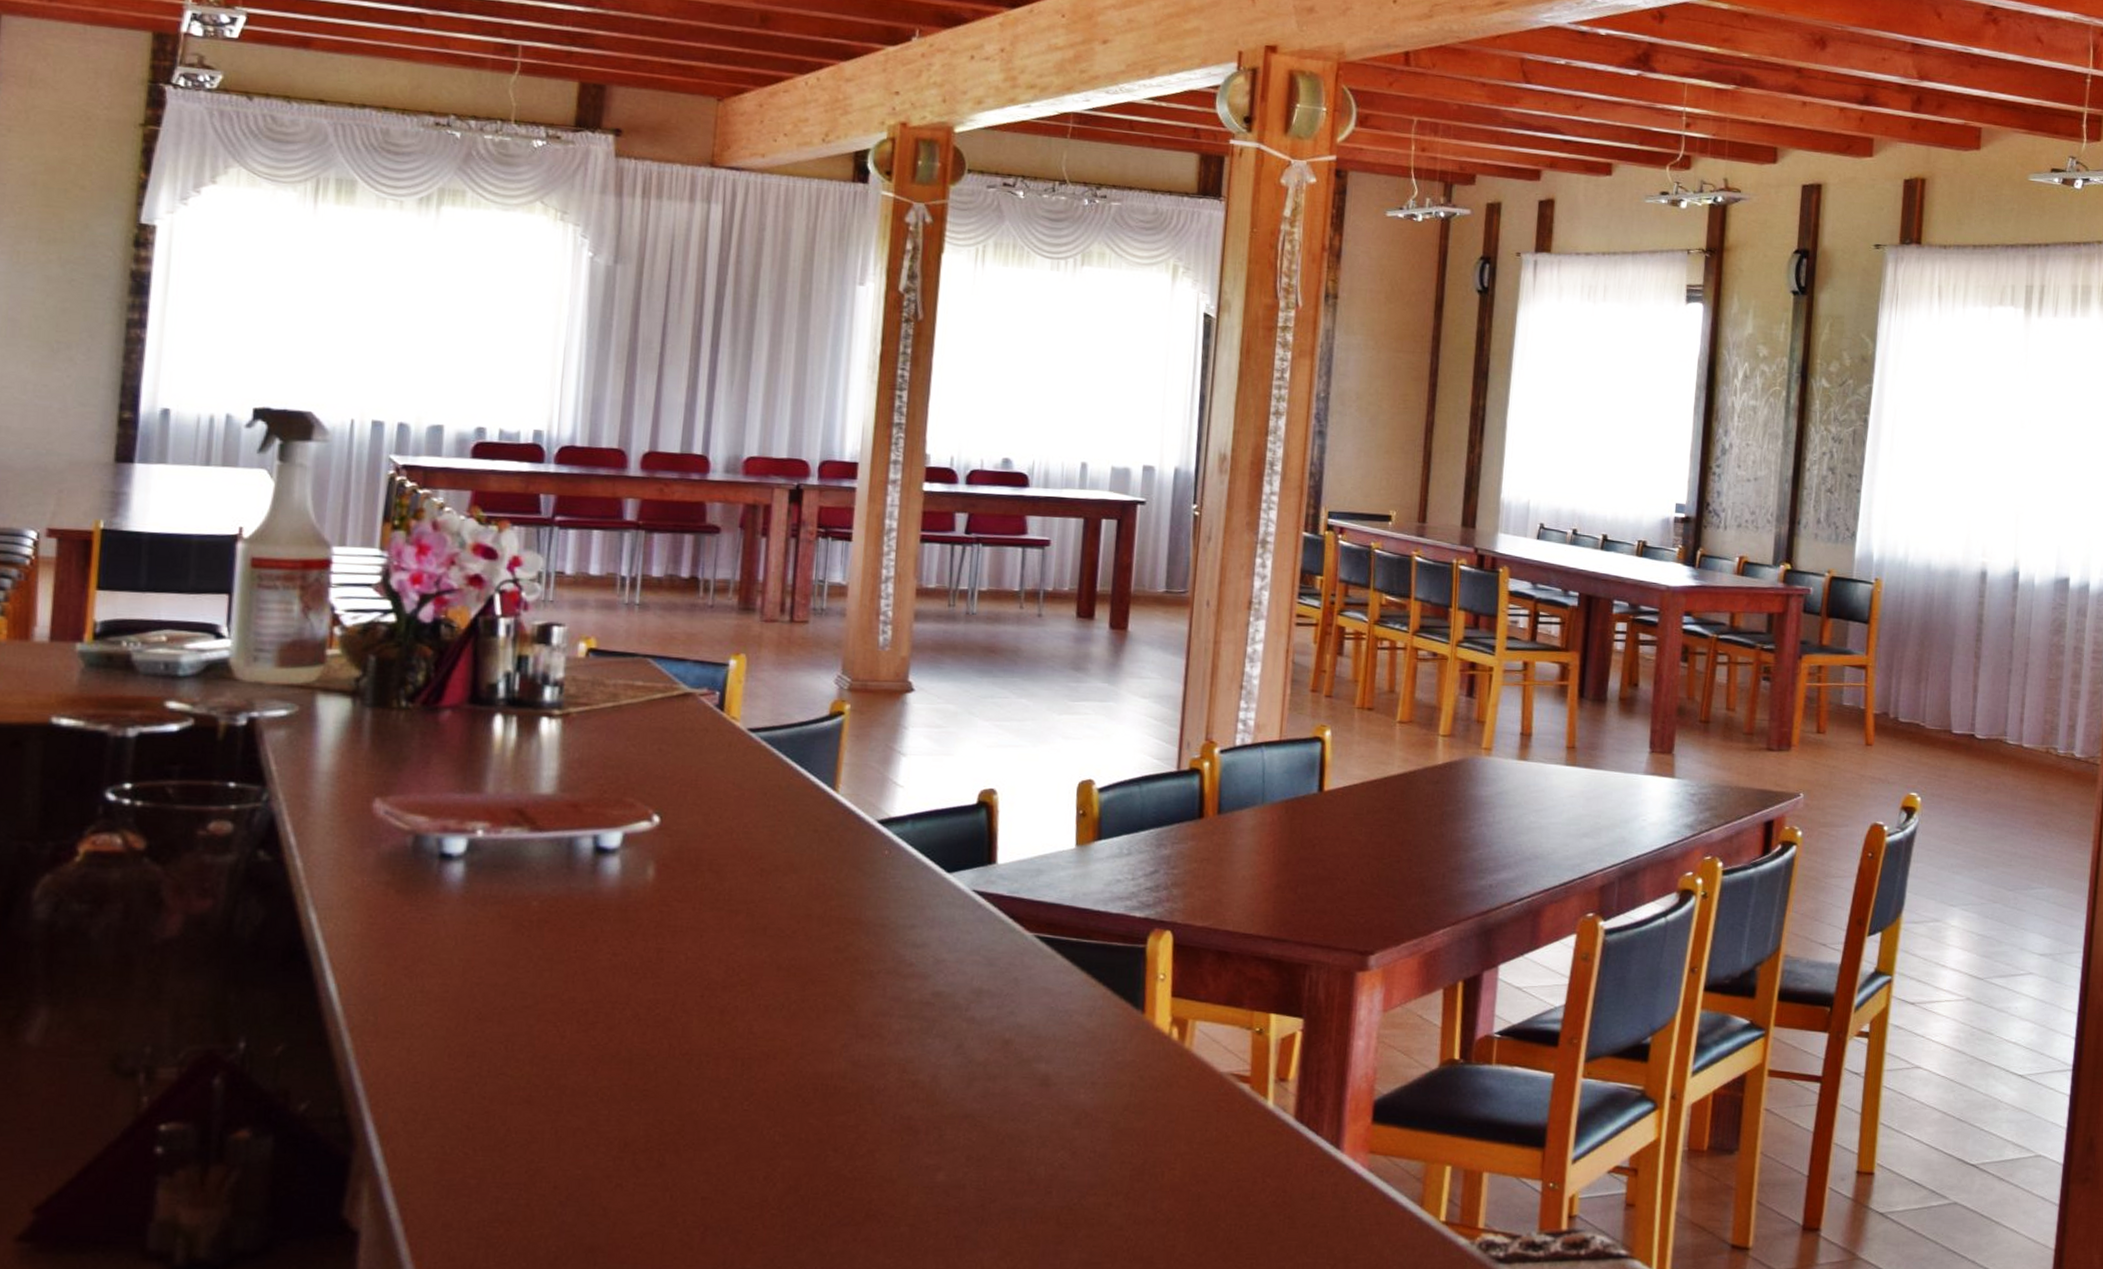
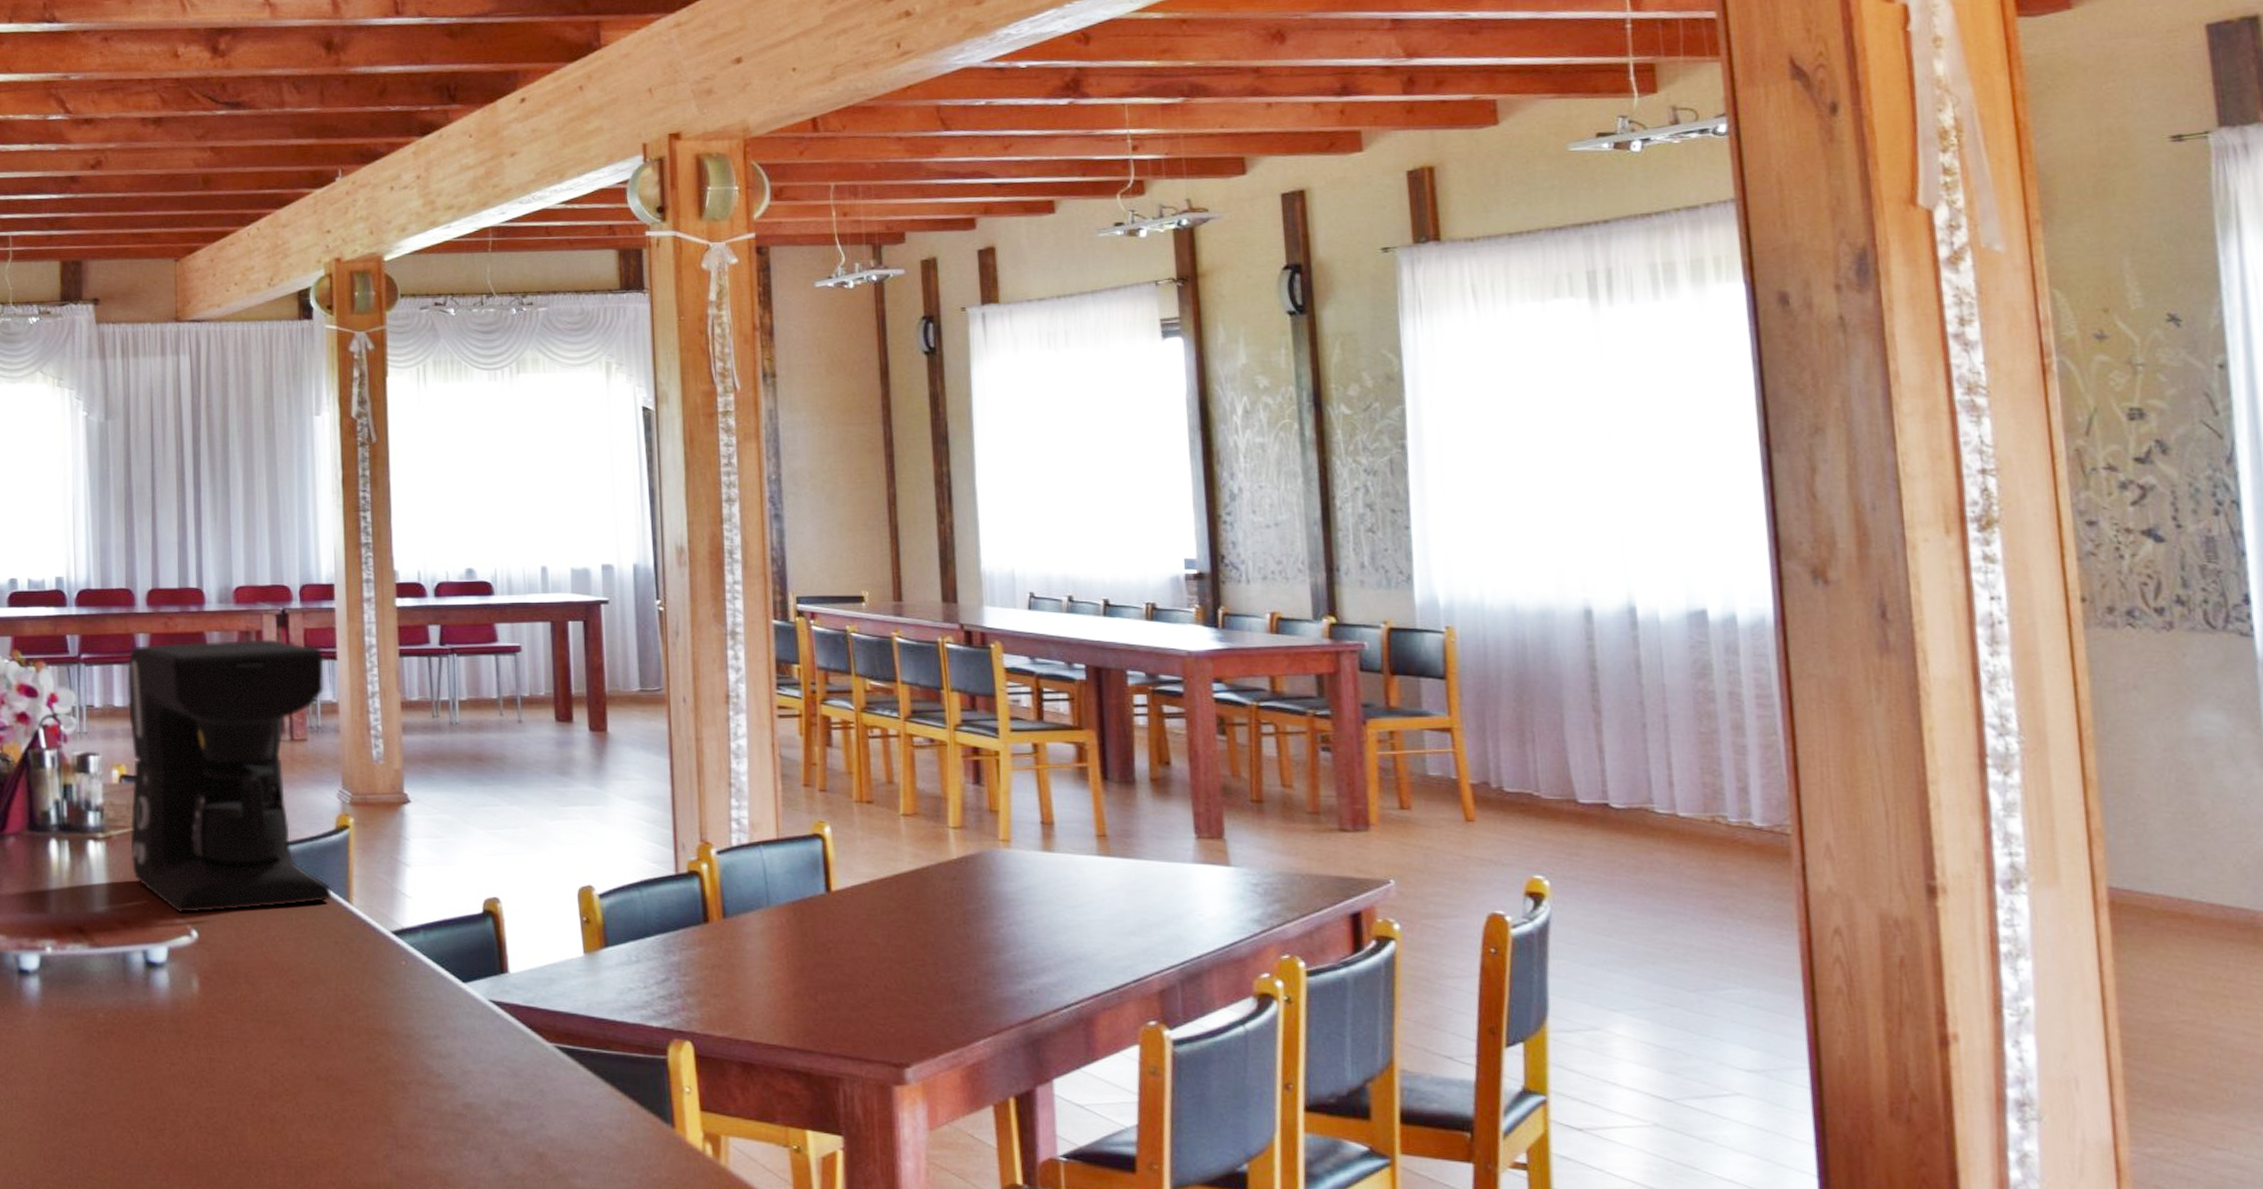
coffee maker: none [590,511,838,797] -> present [127,639,332,913]

